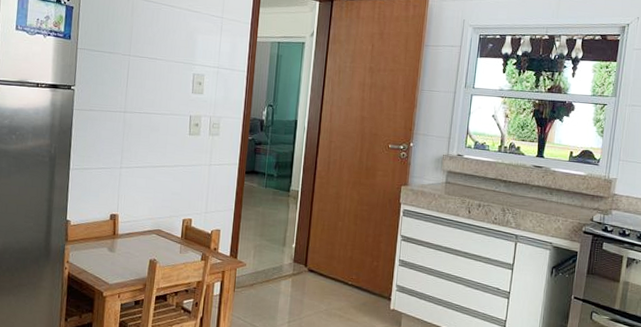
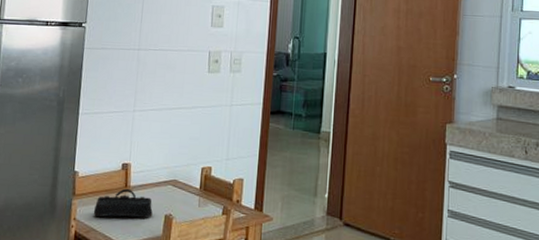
pencil case: none [84,236,139,262] -> present [93,188,153,218]

